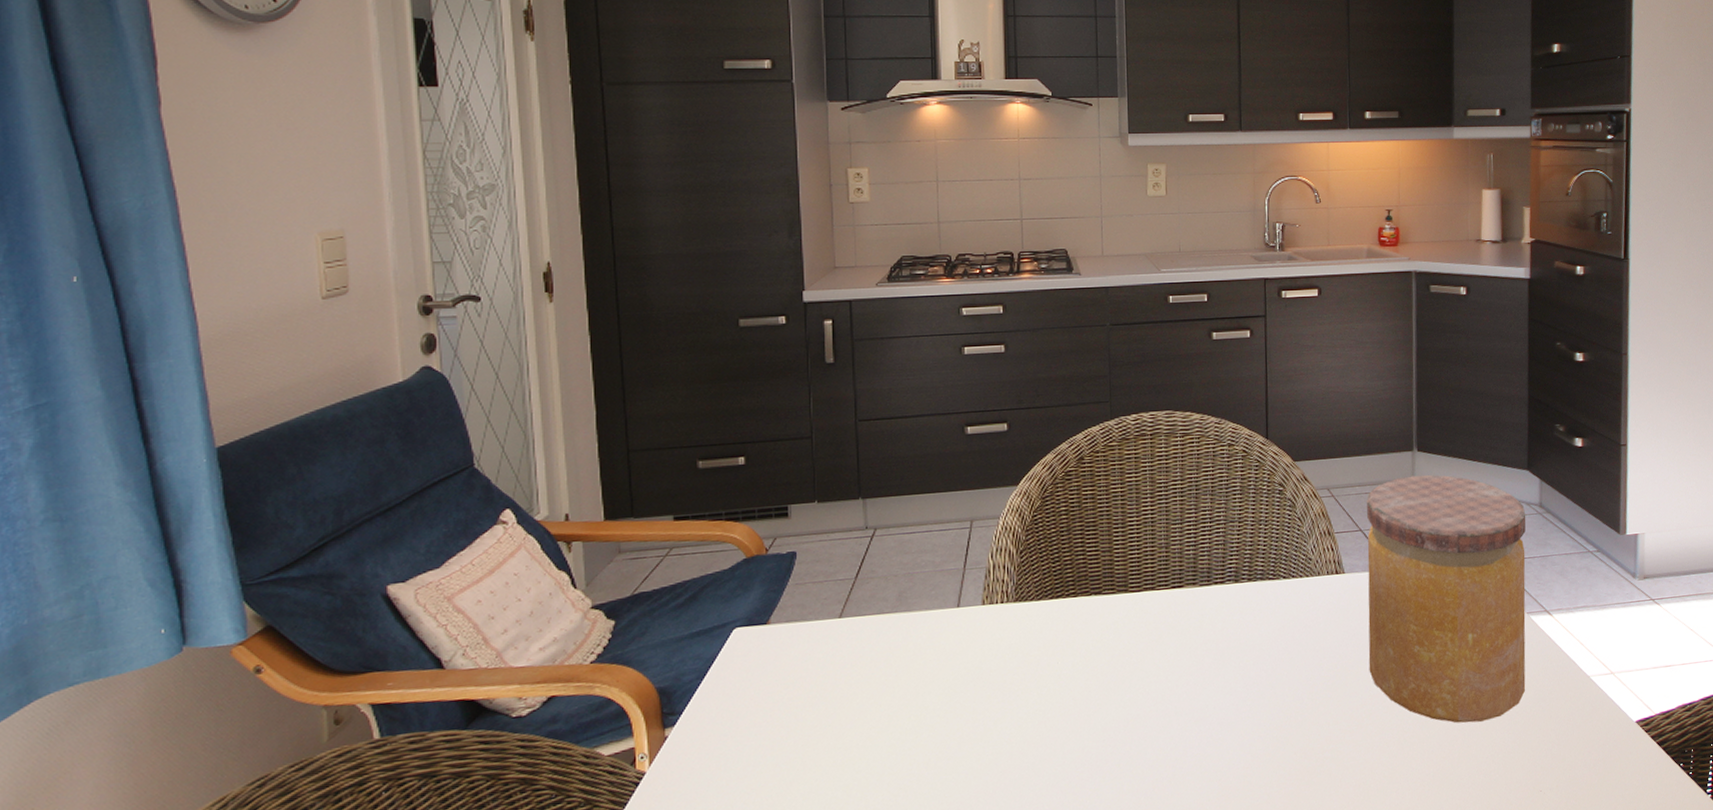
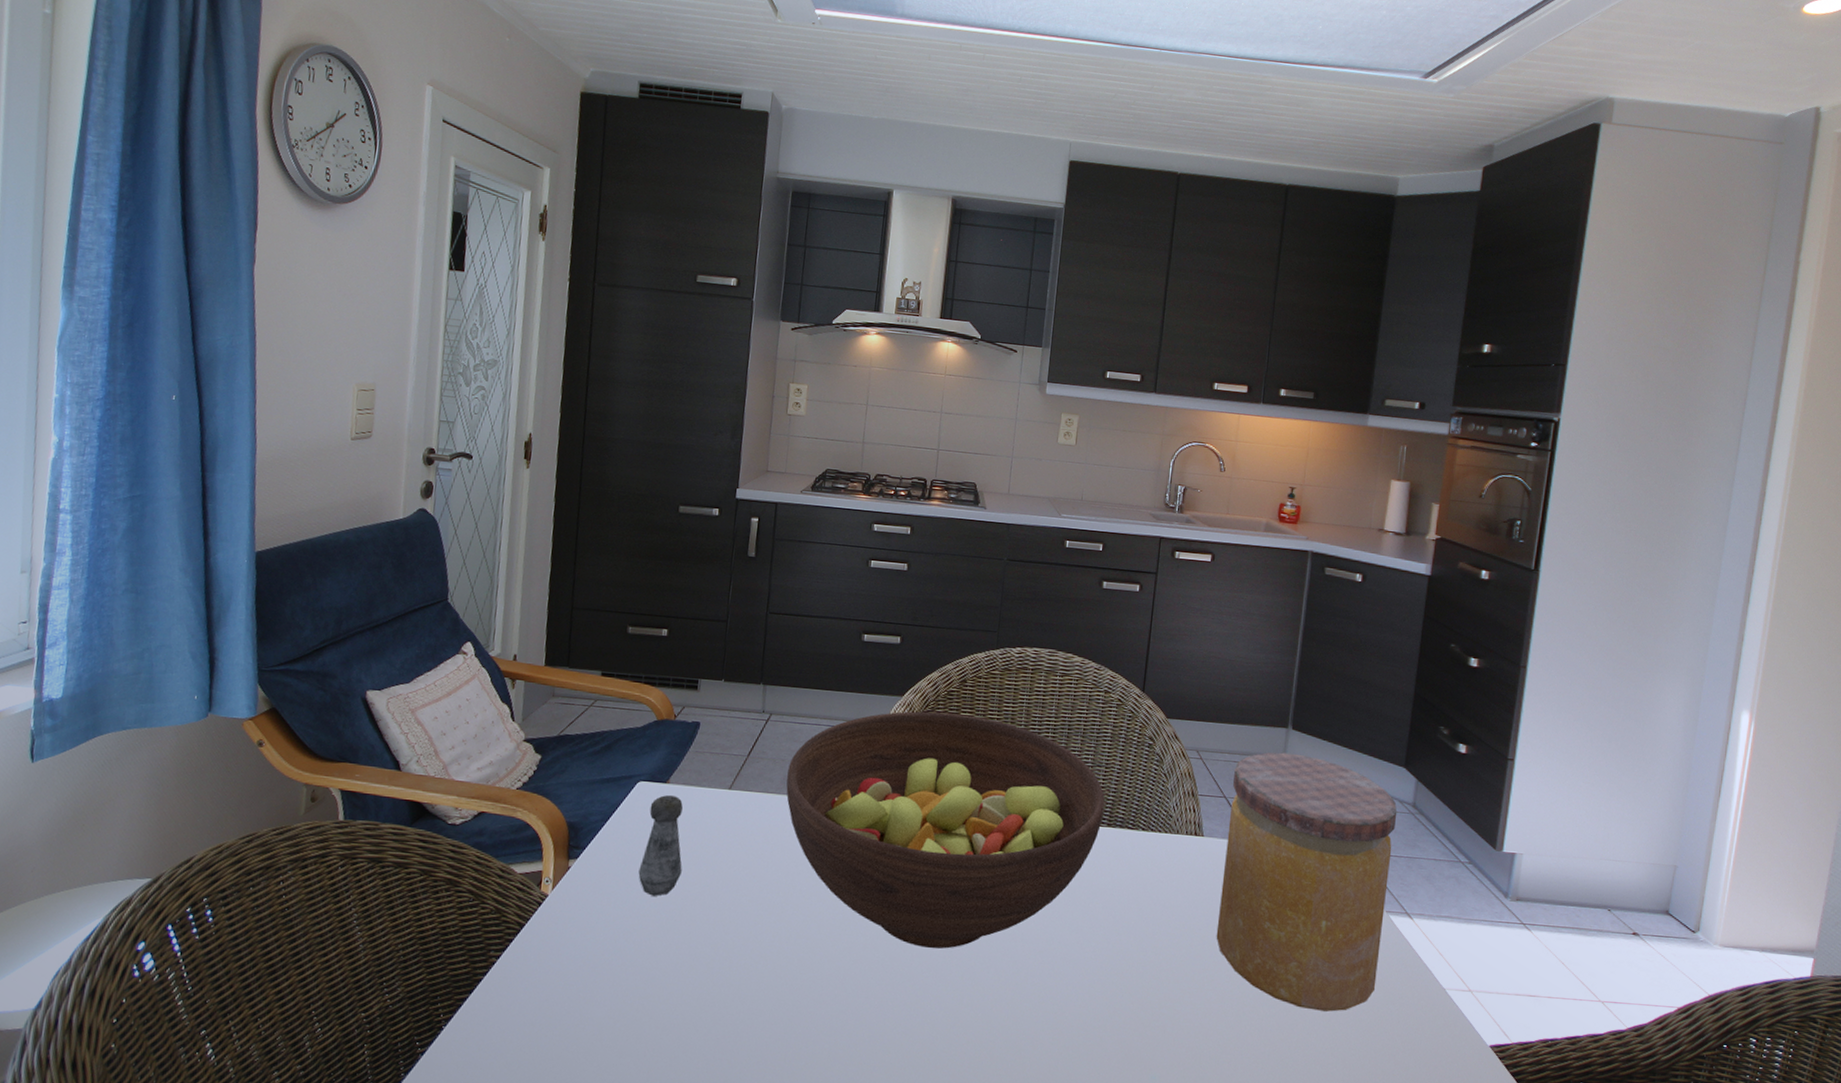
salt shaker: none [748,635,798,749] -> present [638,794,683,896]
fruit bowl: none [903,493,1243,743] -> present [786,711,1105,949]

